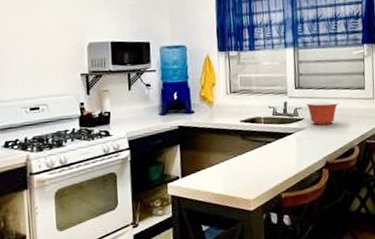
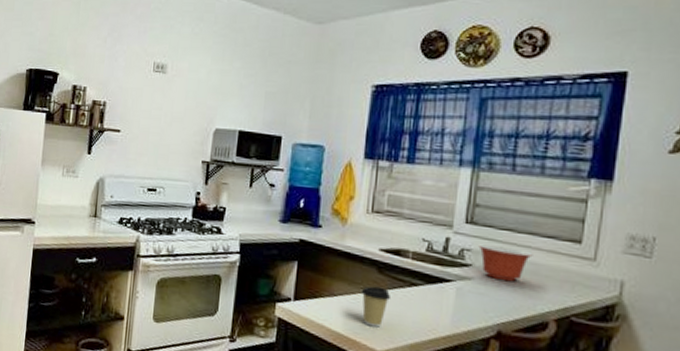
coffee cup: none [231,150,254,183] -> present [360,286,392,328]

